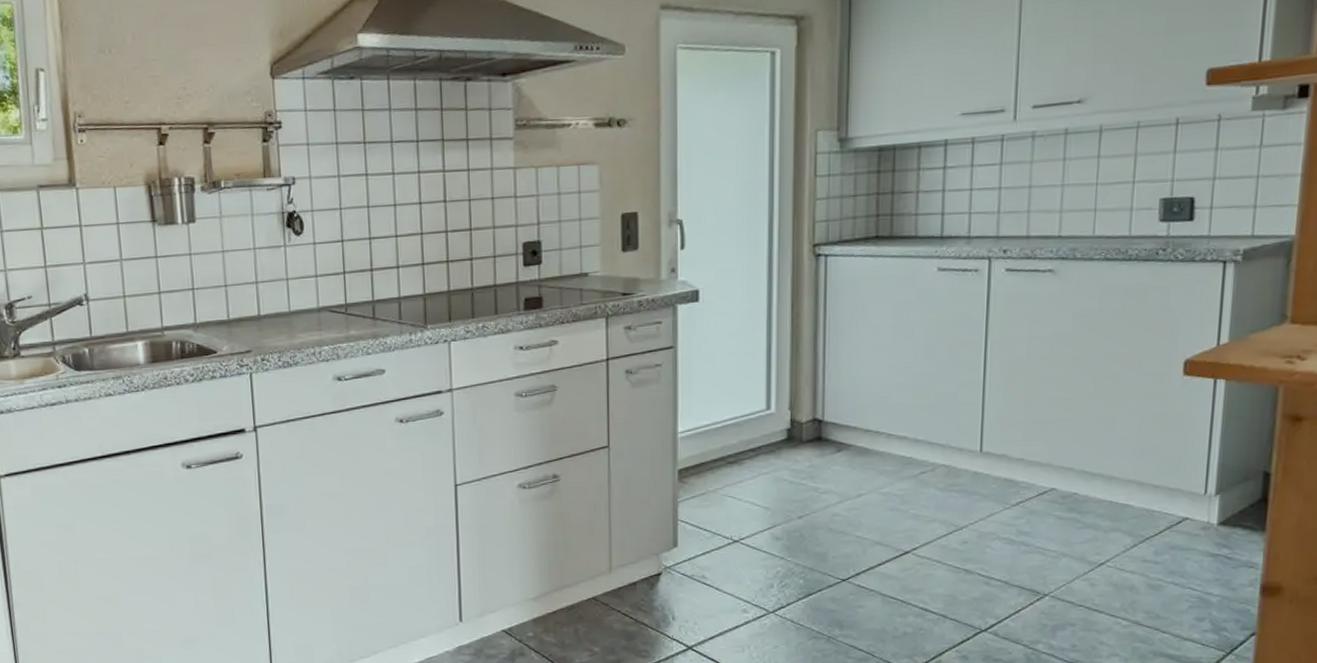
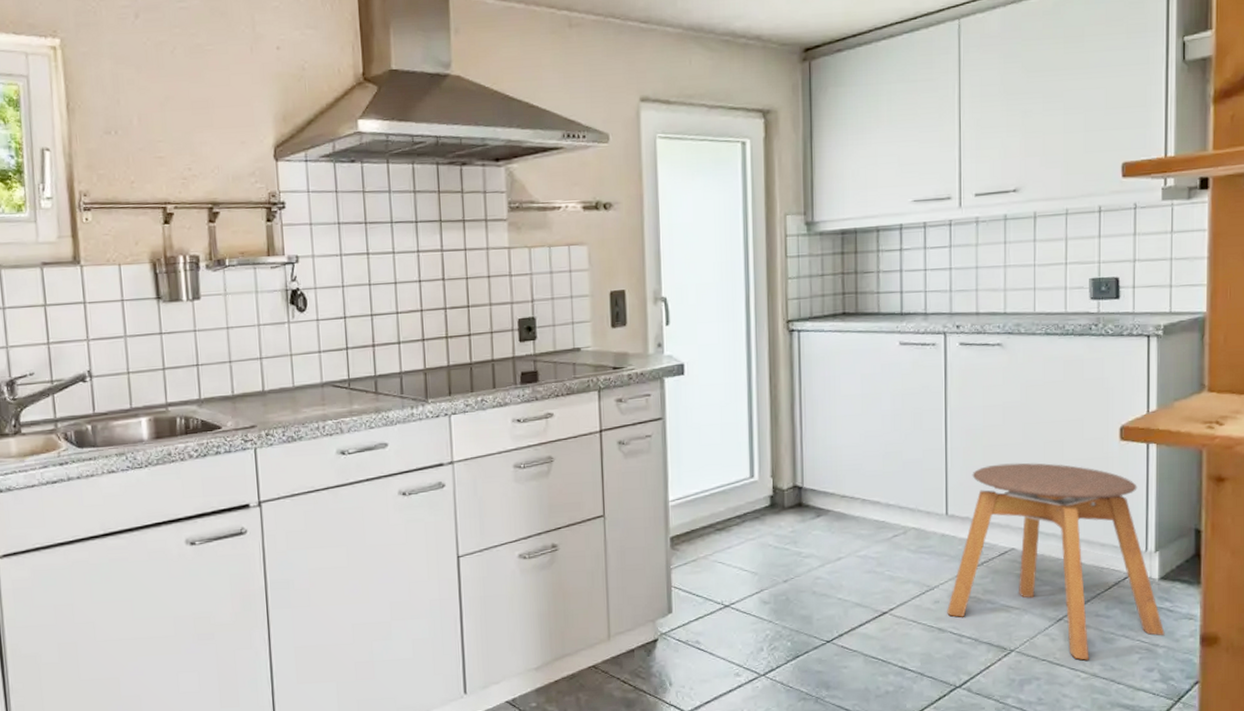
stool: none [976,398,1220,607] -> present [947,462,1165,660]

